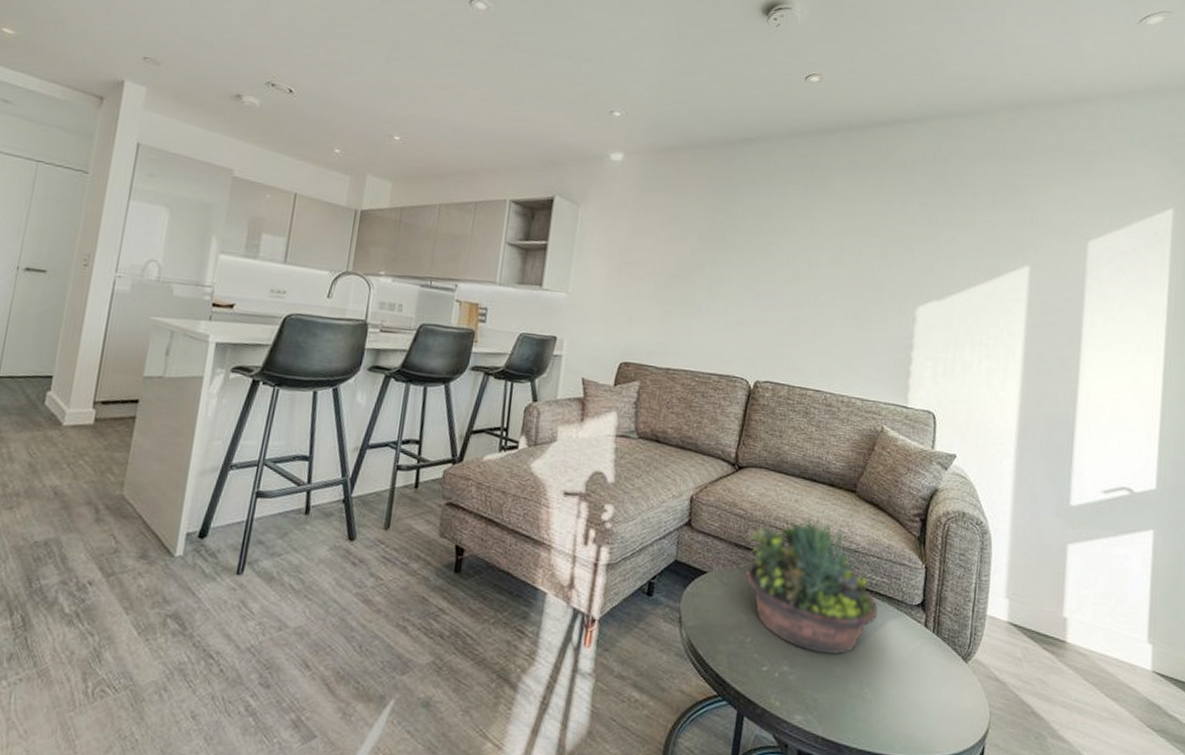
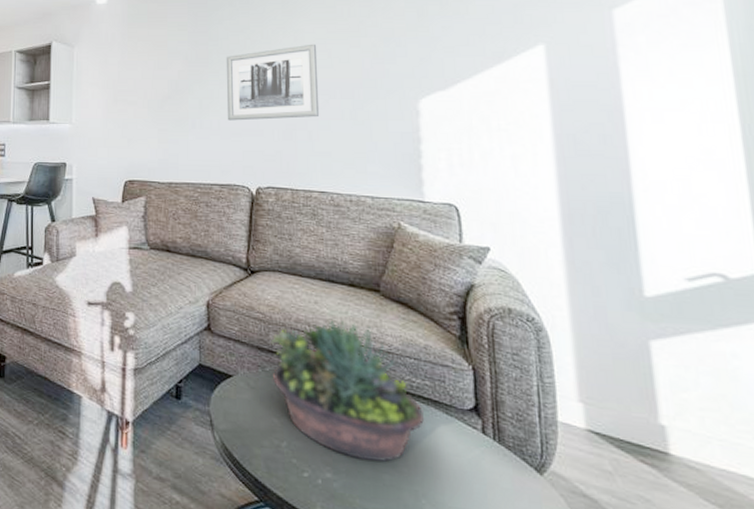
wall art: none [735,237,832,314] -> present [226,44,320,121]

